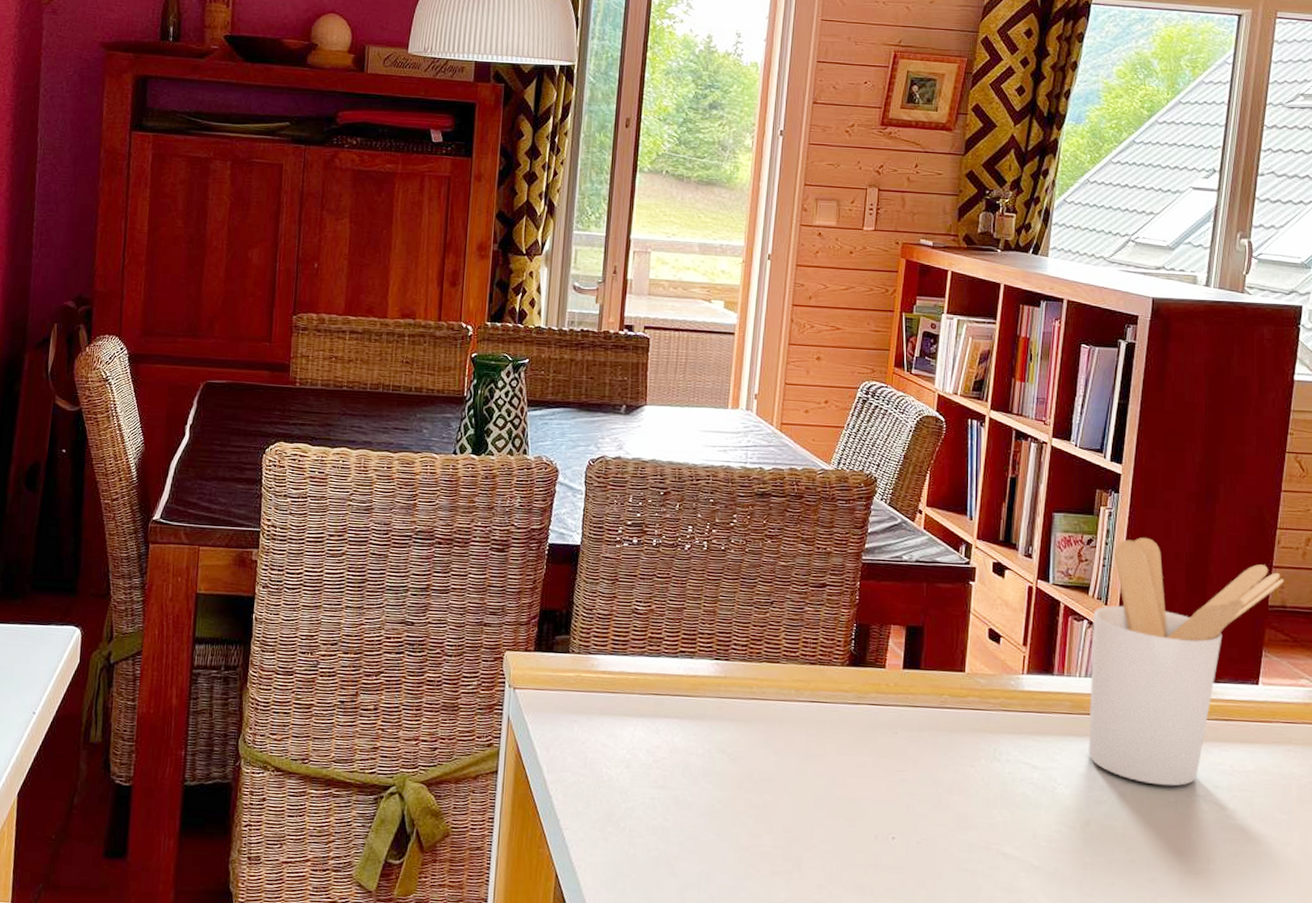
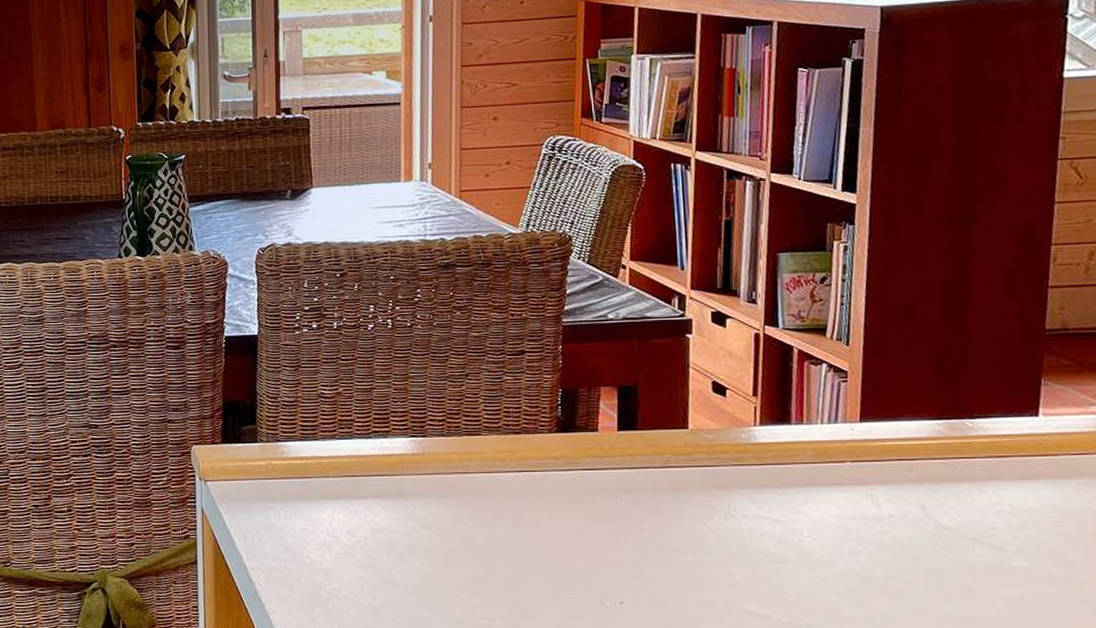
utensil holder: present [1088,538,1285,787] -> none [832,270,1065,531]

